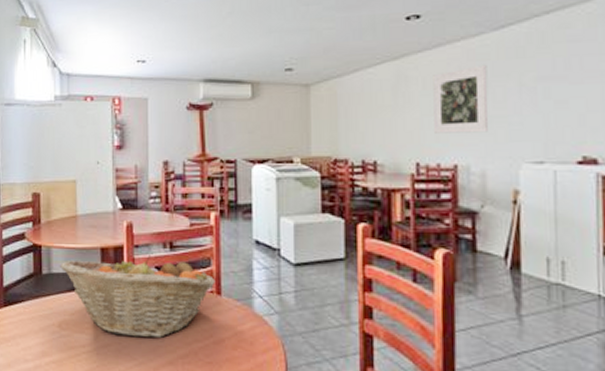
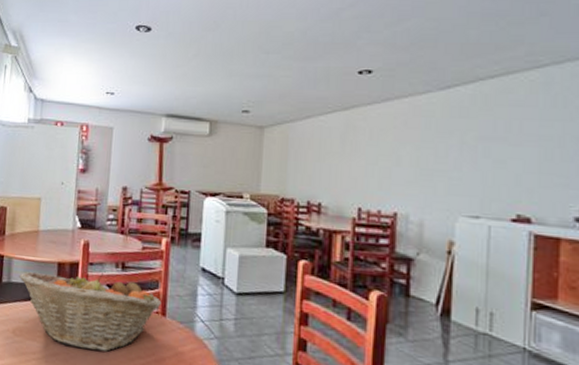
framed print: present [433,64,489,134] -> none [378,121,432,185]

